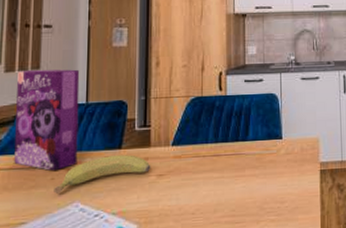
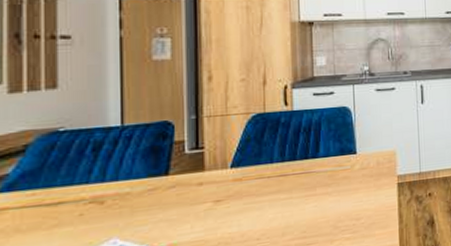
cereal box: present [14,69,80,172] -> none [27,87,113,206]
banana: present [54,154,151,194] -> none [83,181,207,231]

